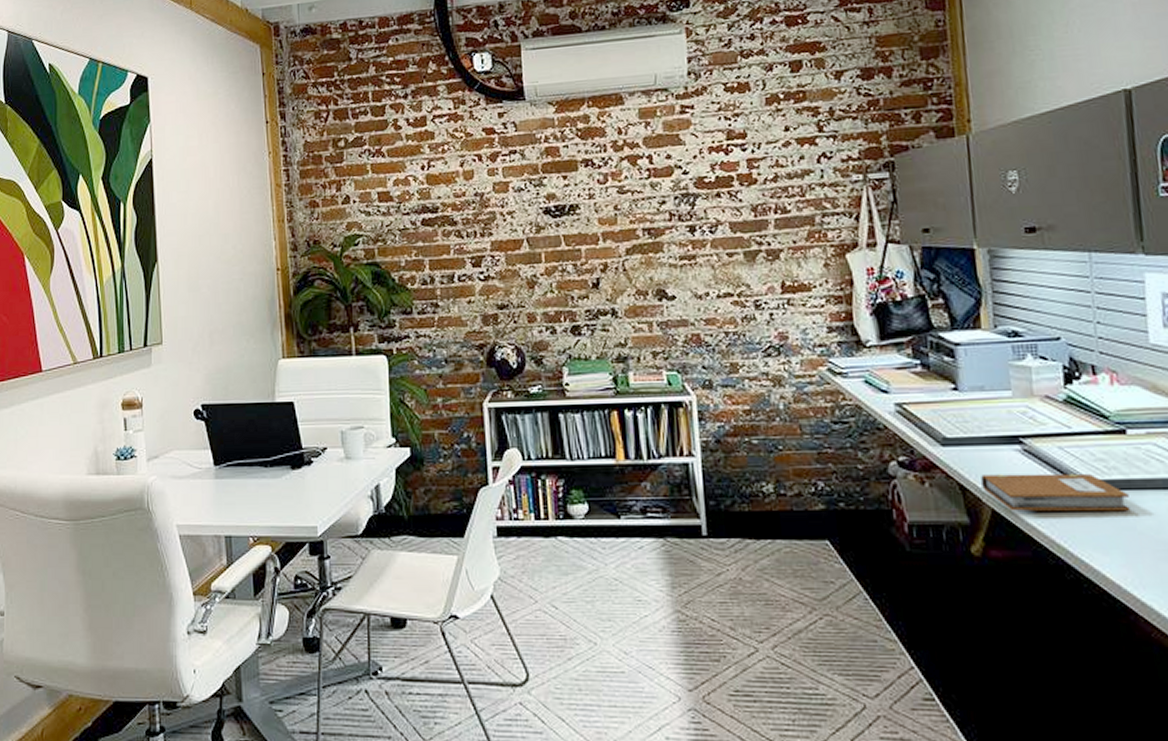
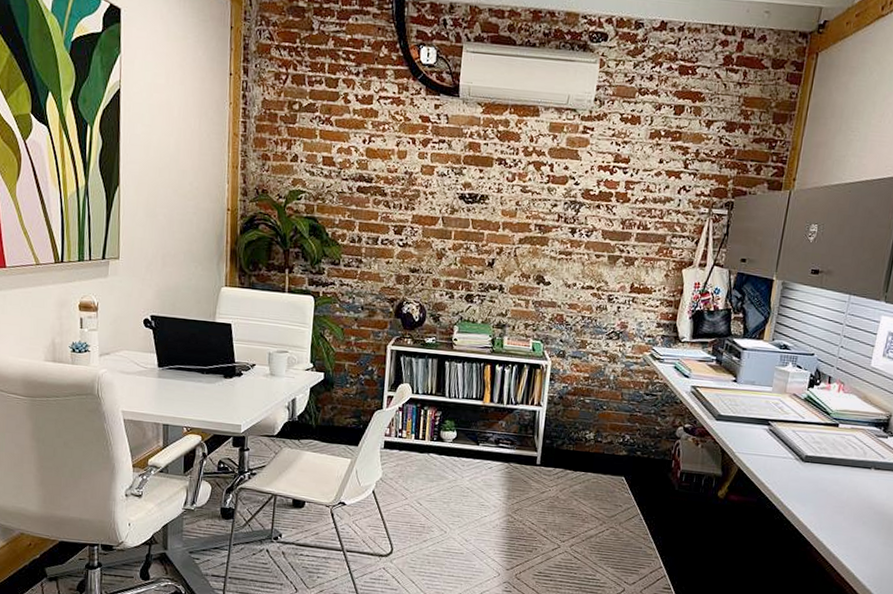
notebook: present [981,473,1131,512] -> none [736,443,828,479]

